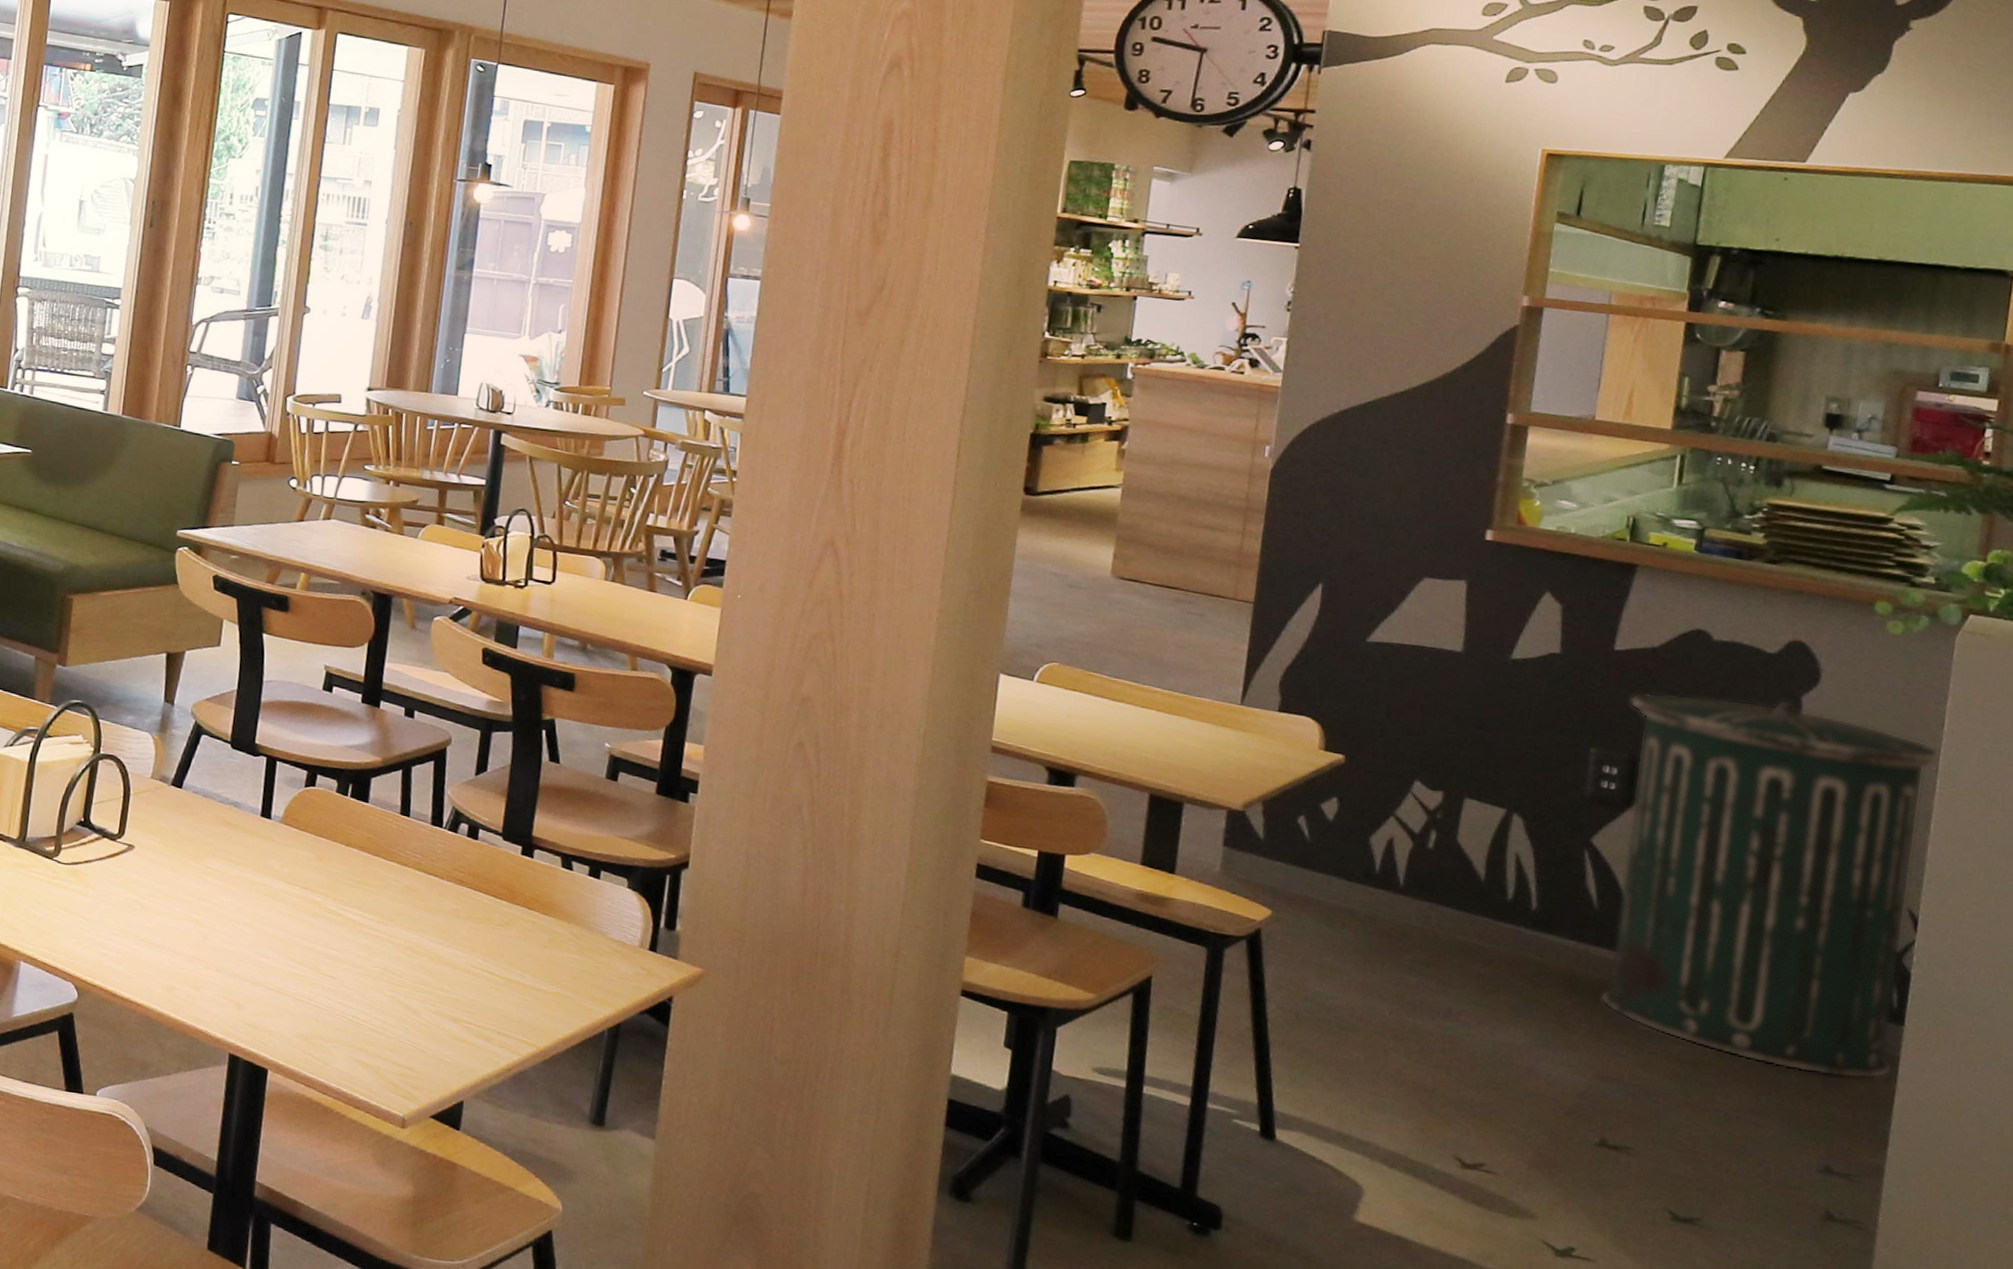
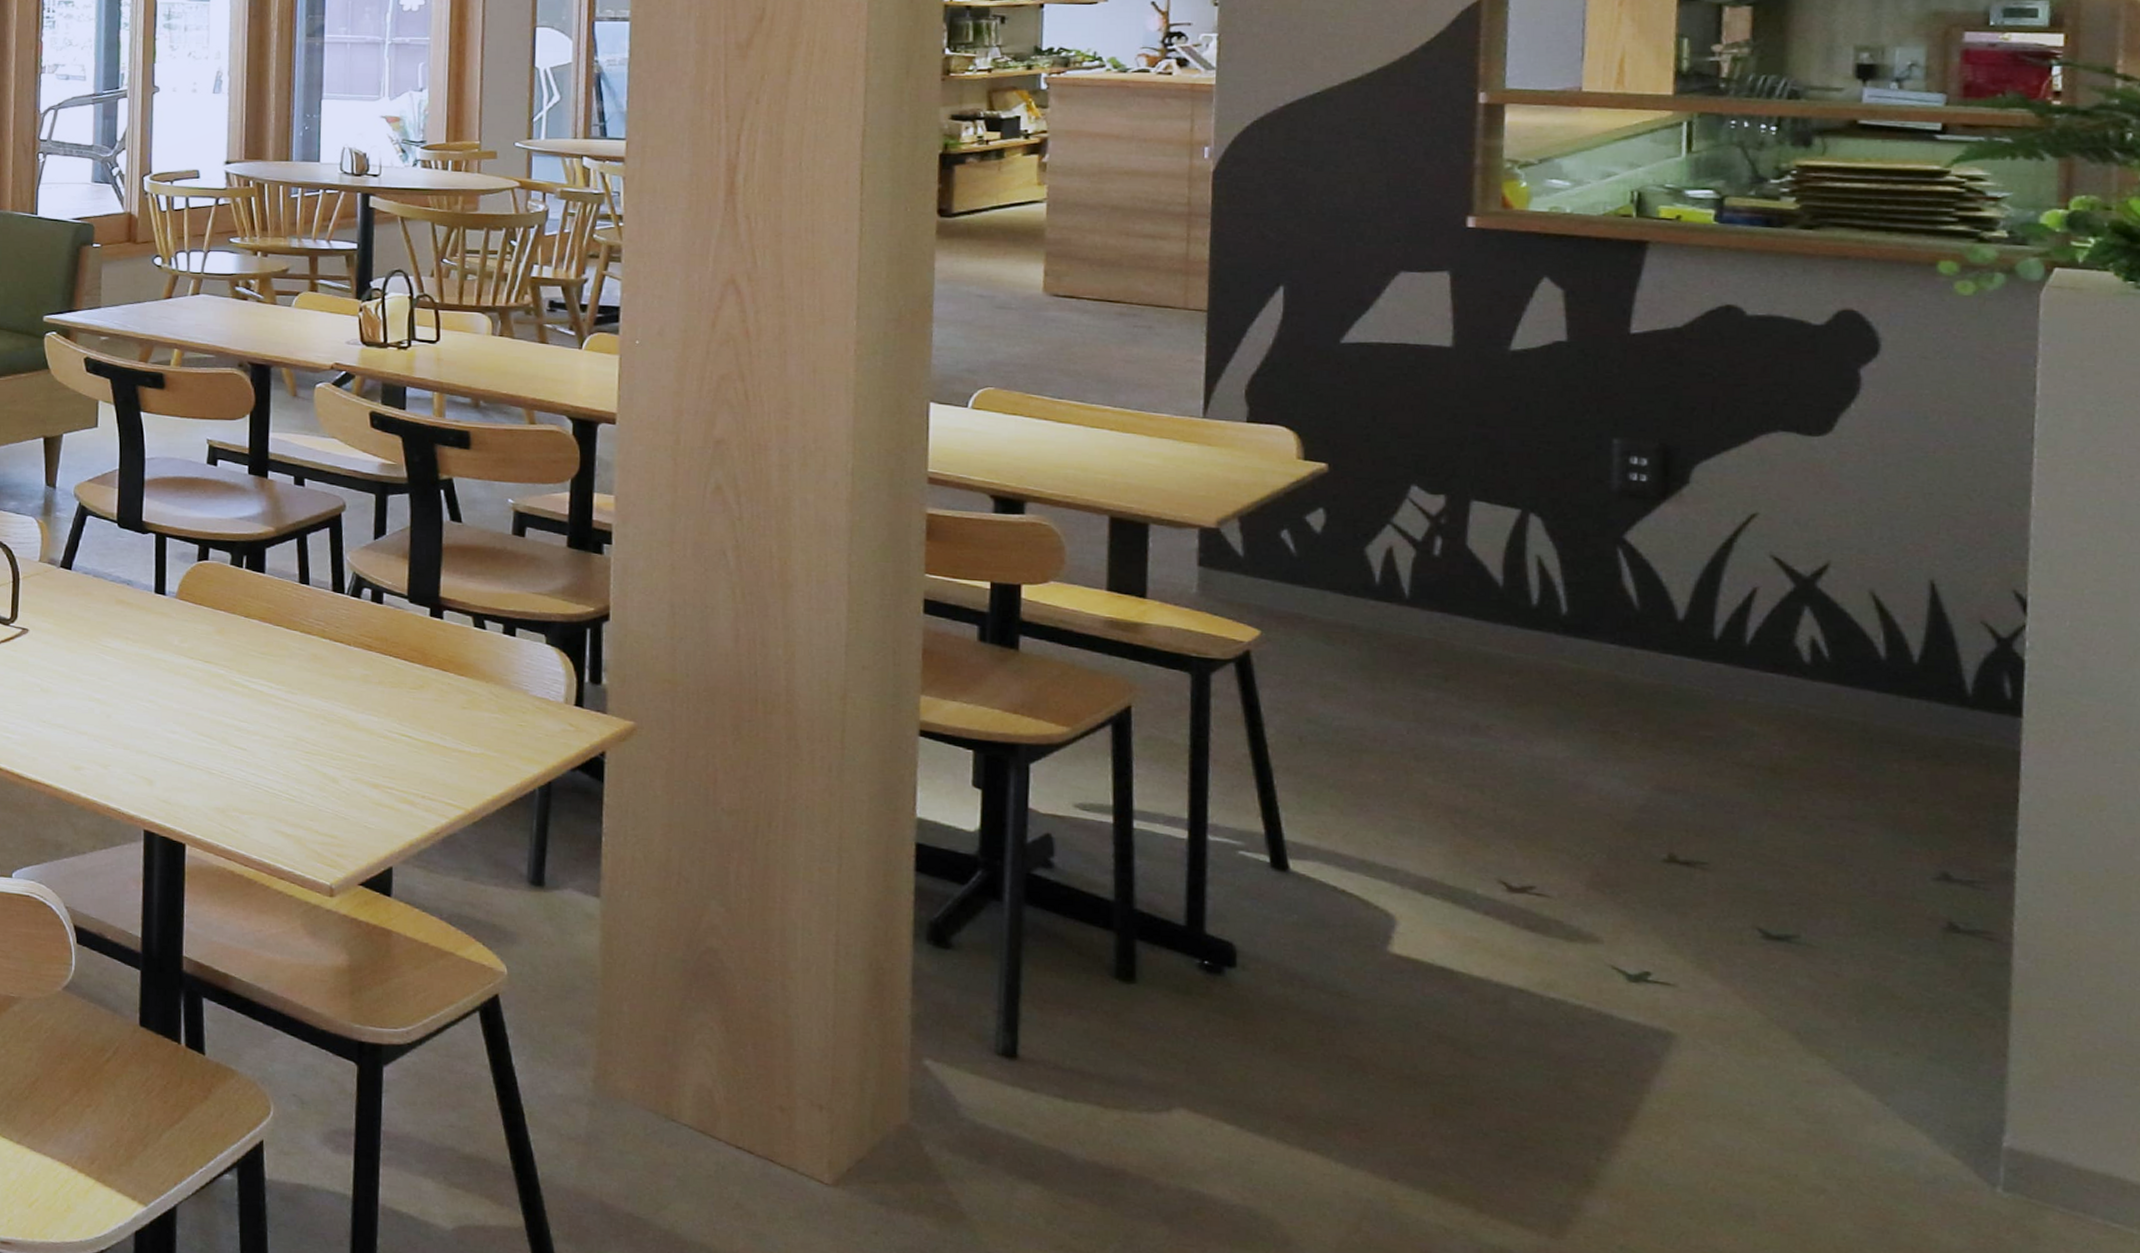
trash can: present [1601,692,1938,1080] -> none [1653,373,2031,778]

